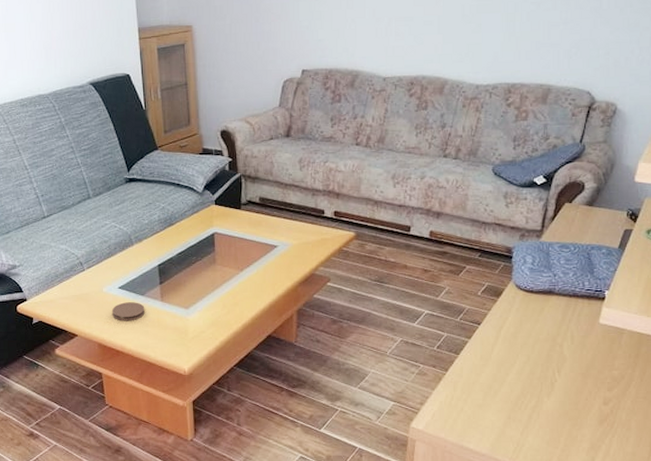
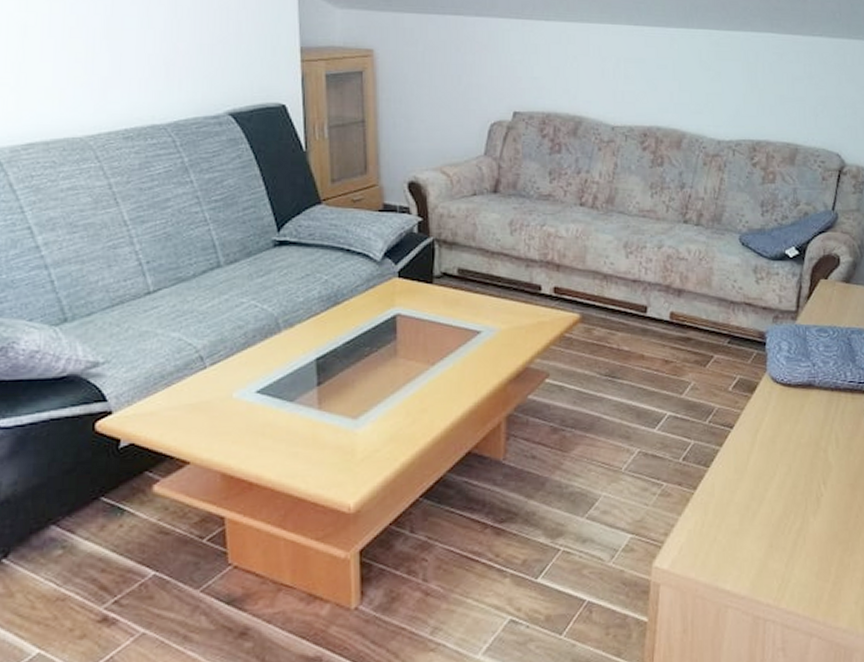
coaster: present [112,302,145,321] -> none [245,411,294,440]

